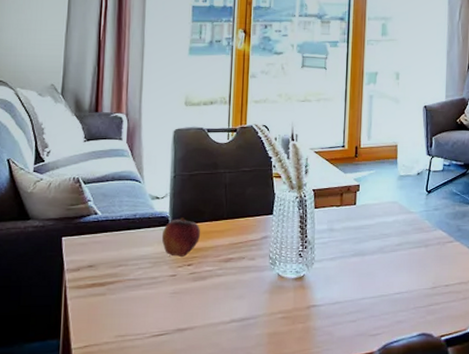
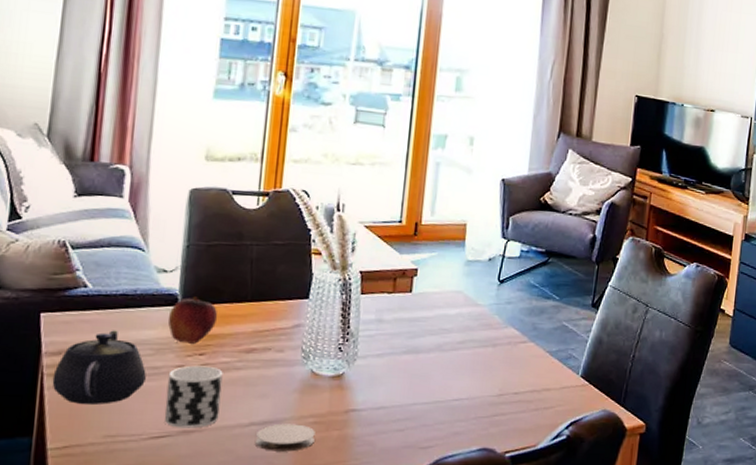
teapot: none [73,248,147,310] -> present [52,330,146,405]
cup: none [162,274,207,327] -> present [164,365,223,428]
coaster: none [236,319,284,343] -> present [256,423,315,452]

